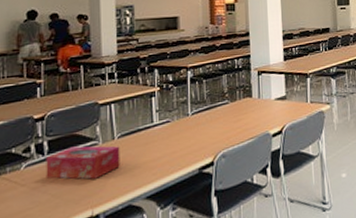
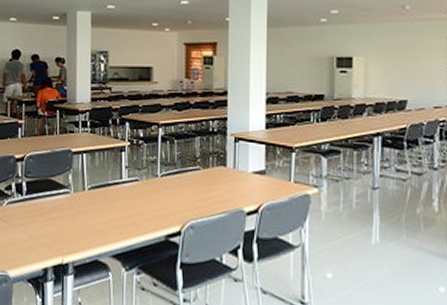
tissue box: present [46,146,120,180] -> none [23,191,90,227]

